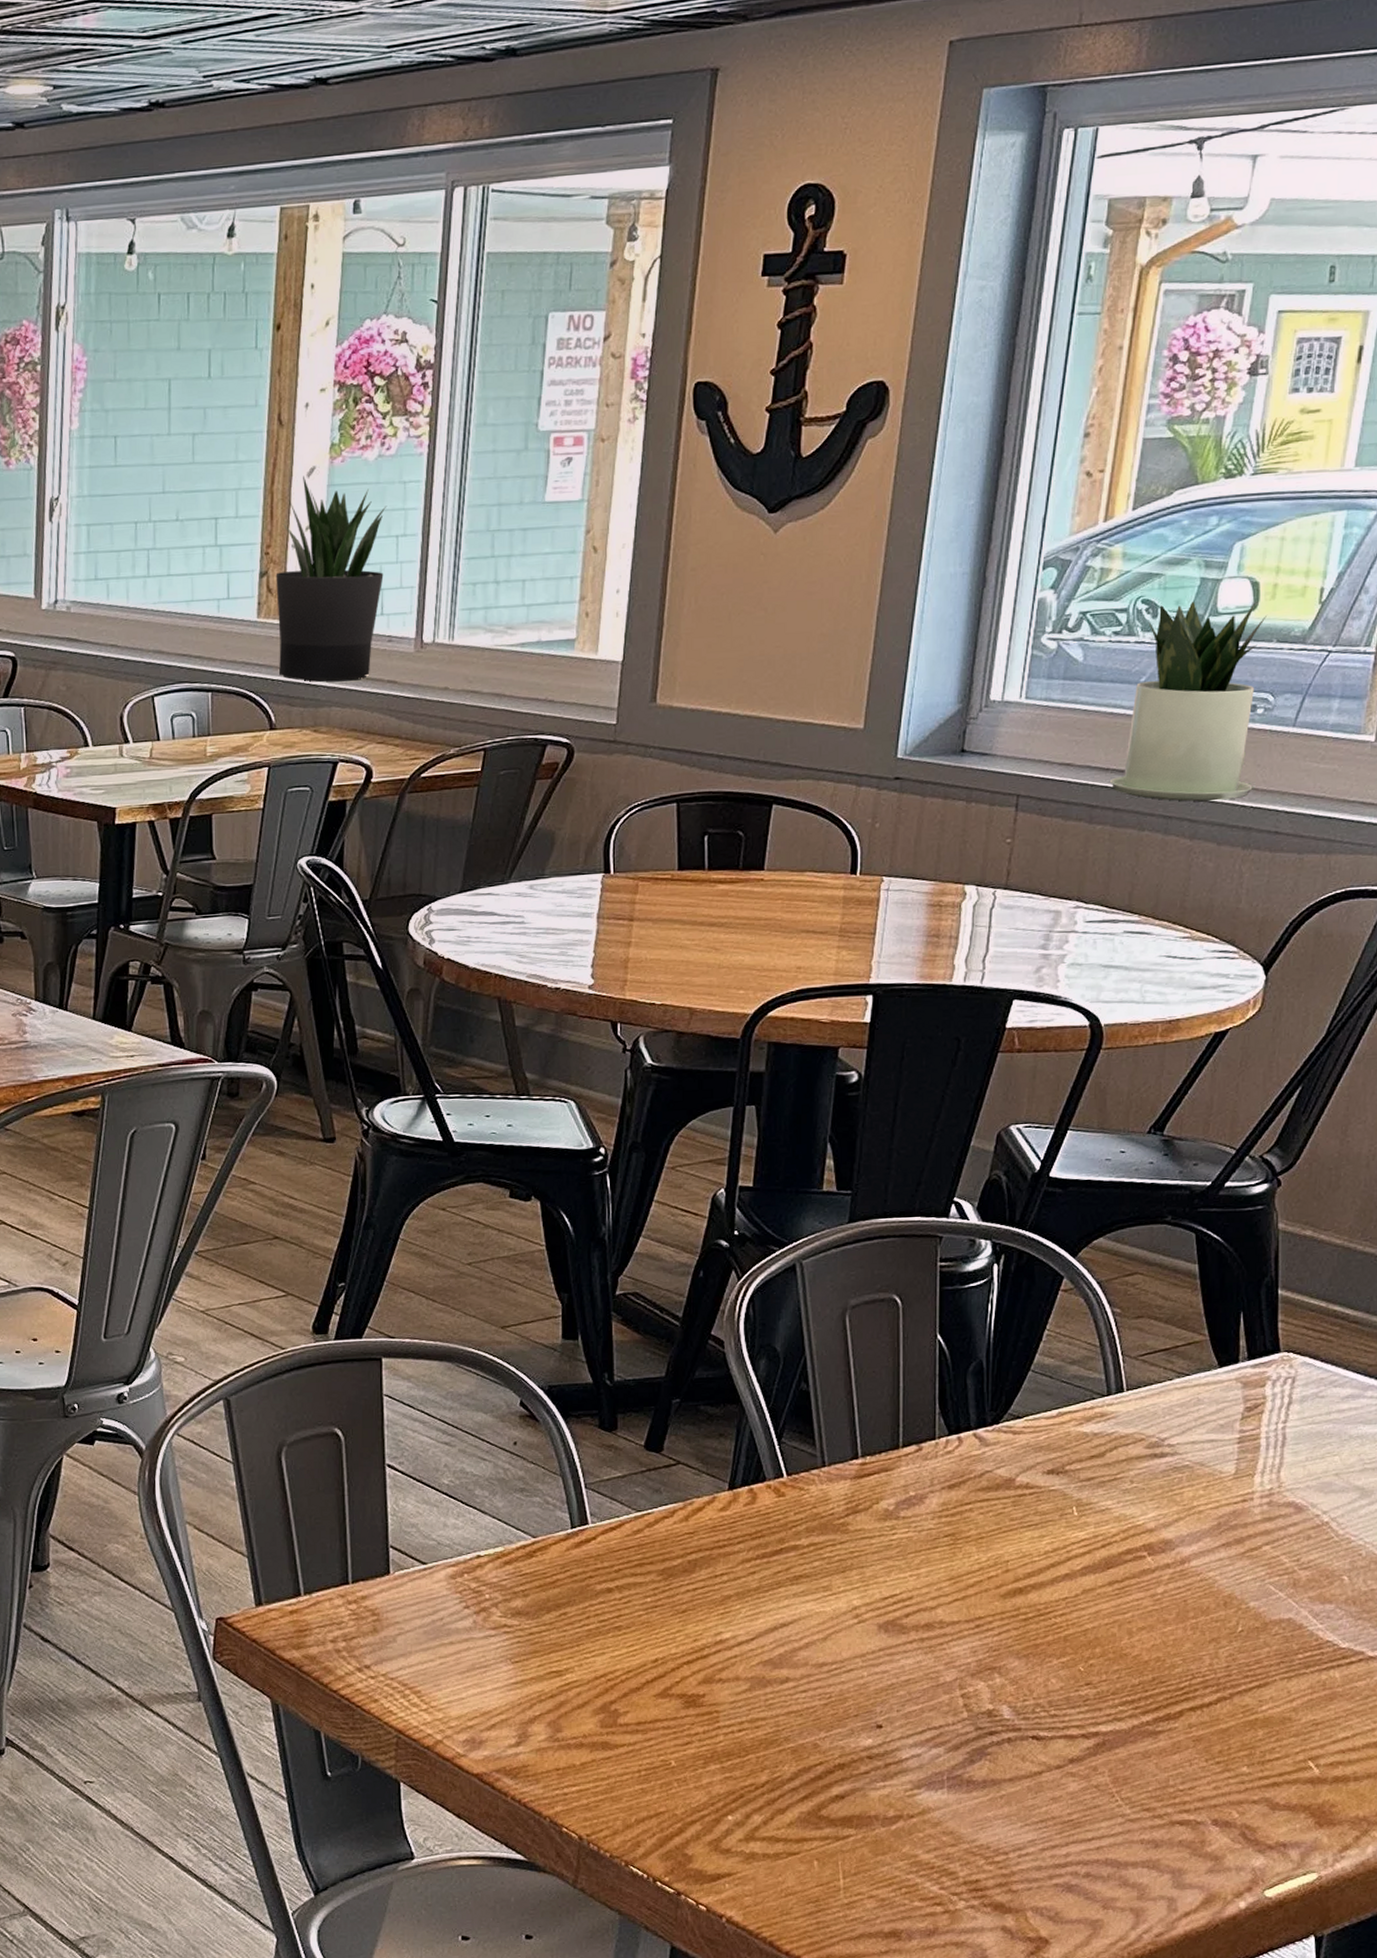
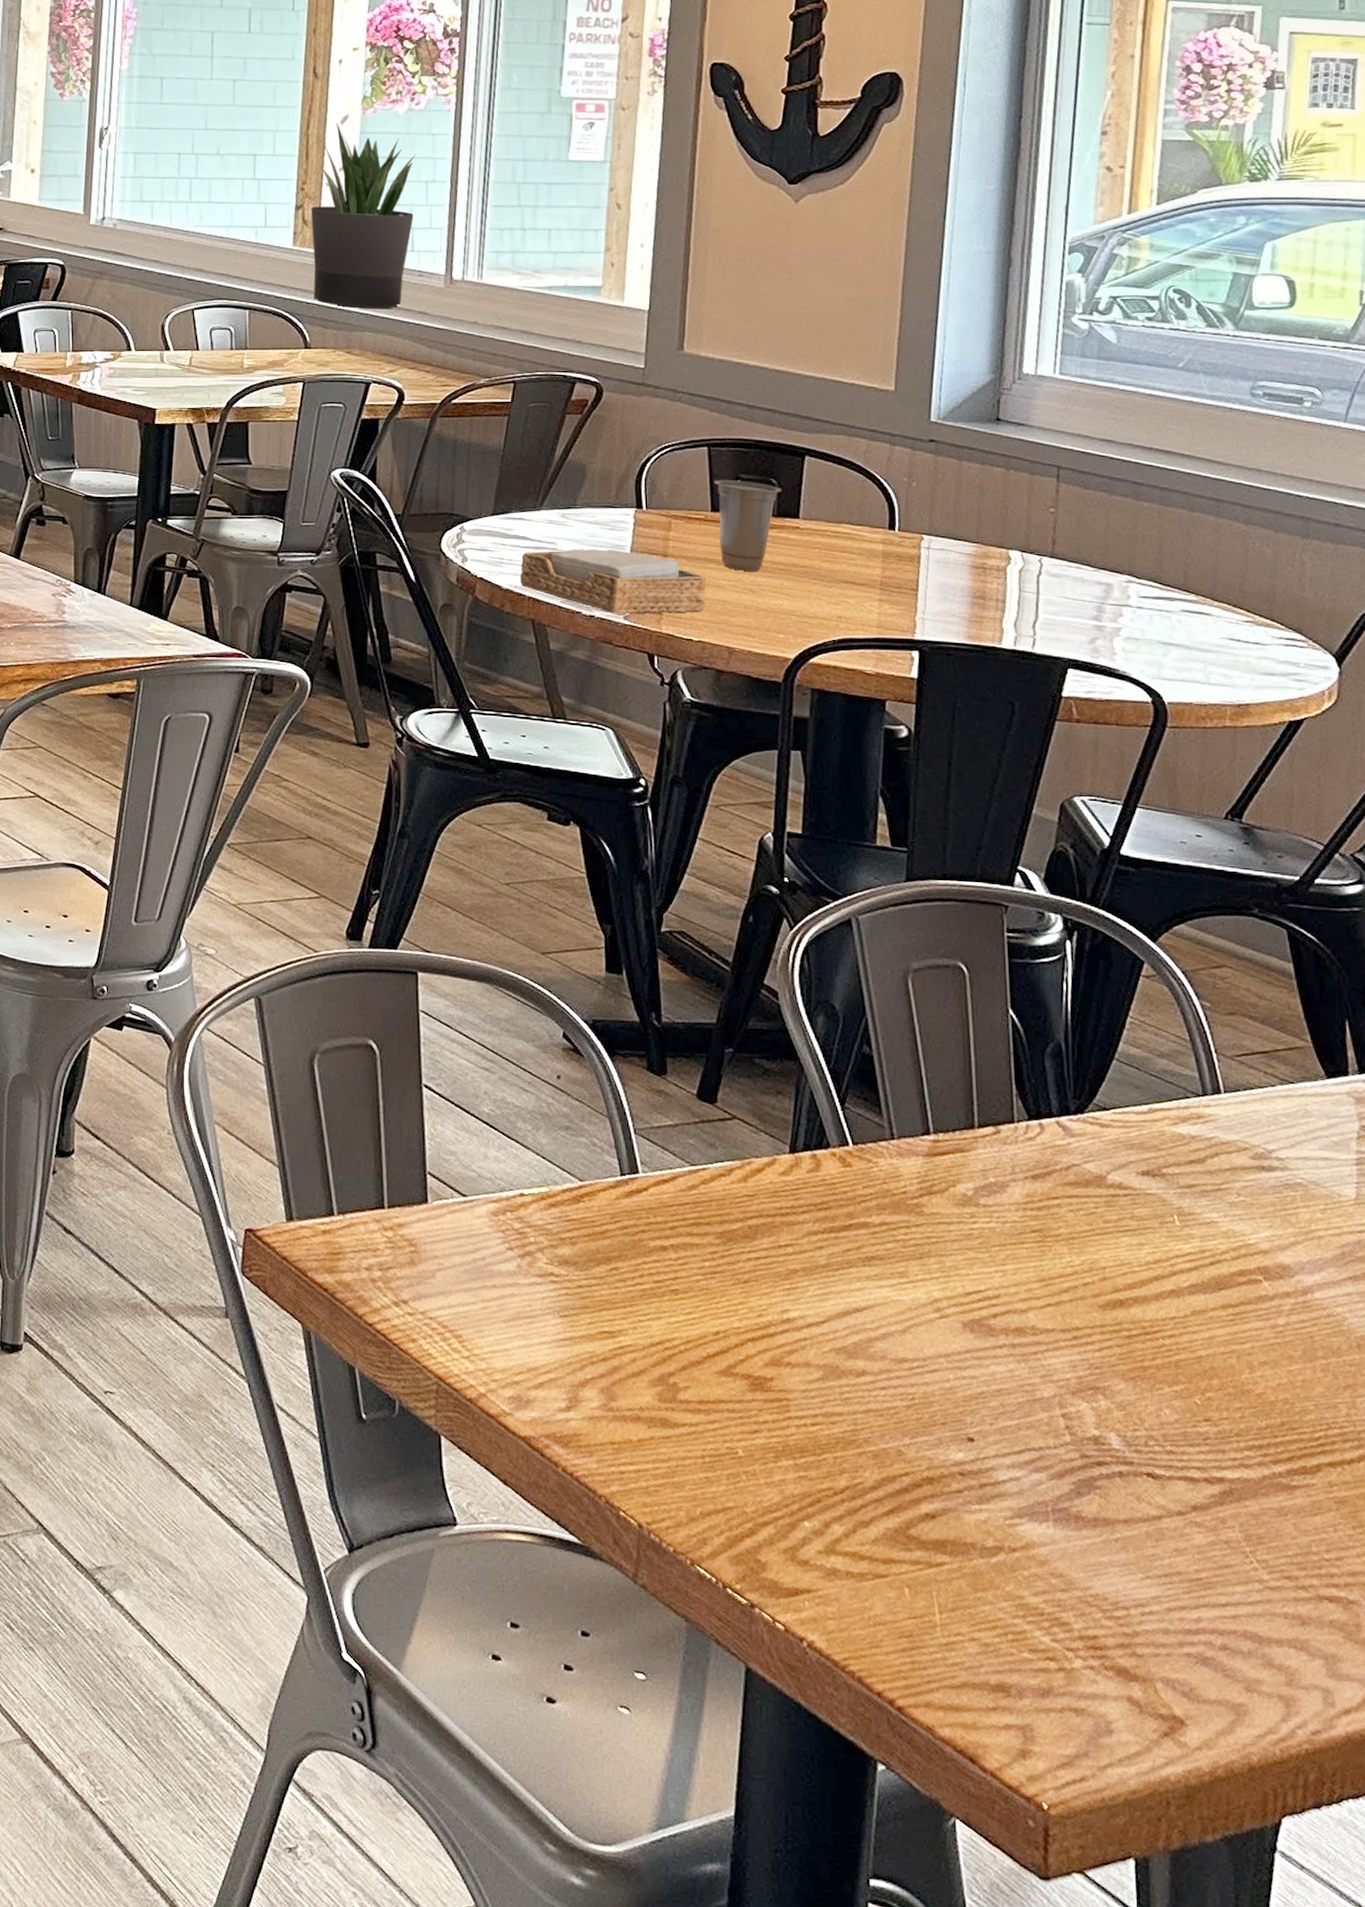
napkin holder: none [486,918,670,984] -> present [519,549,706,614]
cup: none [681,835,748,929] -> present [713,480,781,571]
planter: present [1109,602,1267,802] -> none [1153,295,1307,489]

